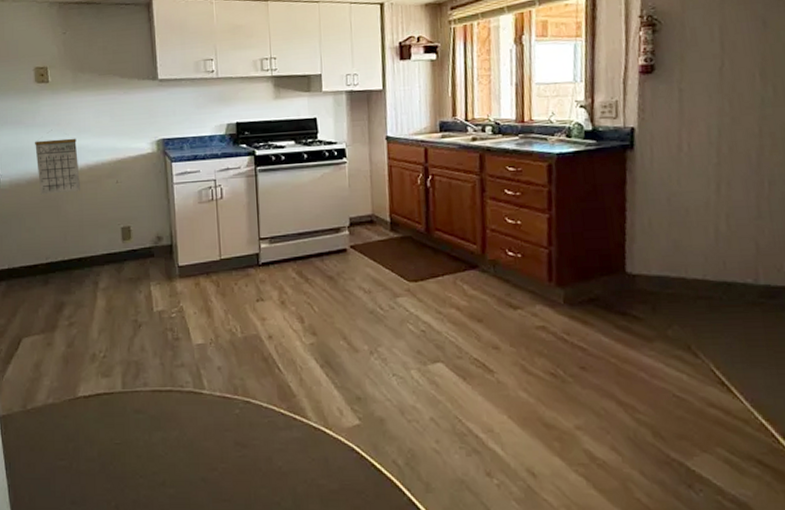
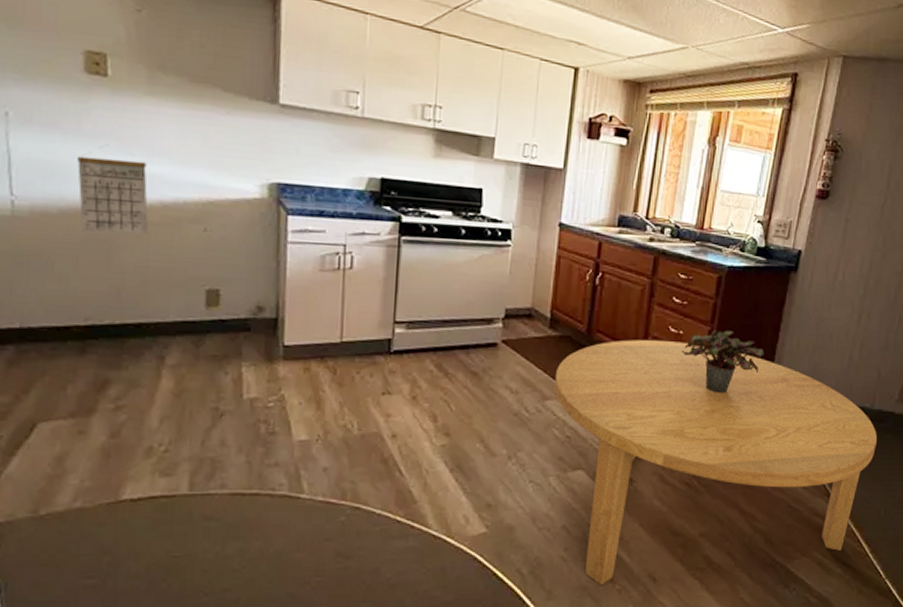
dining table: none [402,231,773,480] -> present [554,340,878,586]
potted plant: none [522,215,613,280] -> present [681,329,765,394]

